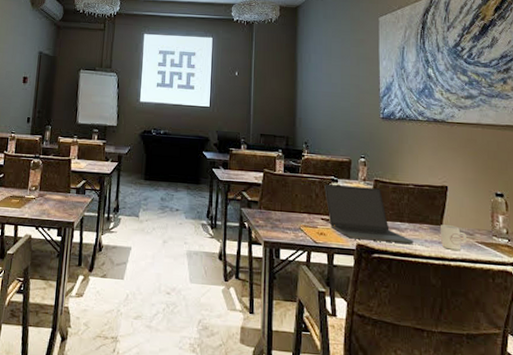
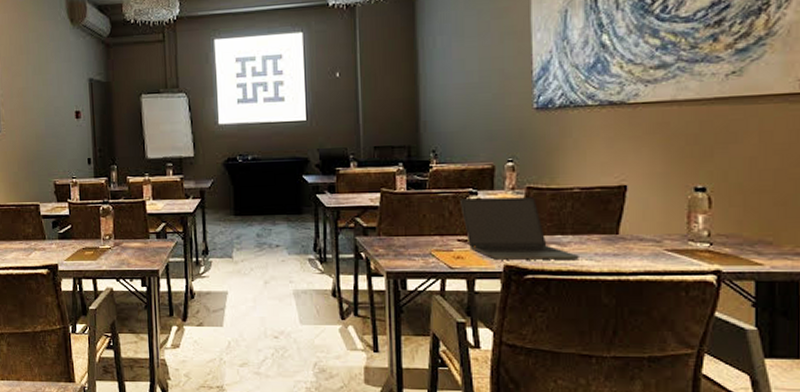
mug: present [439,225,468,250] -> none [615,233,653,262]

